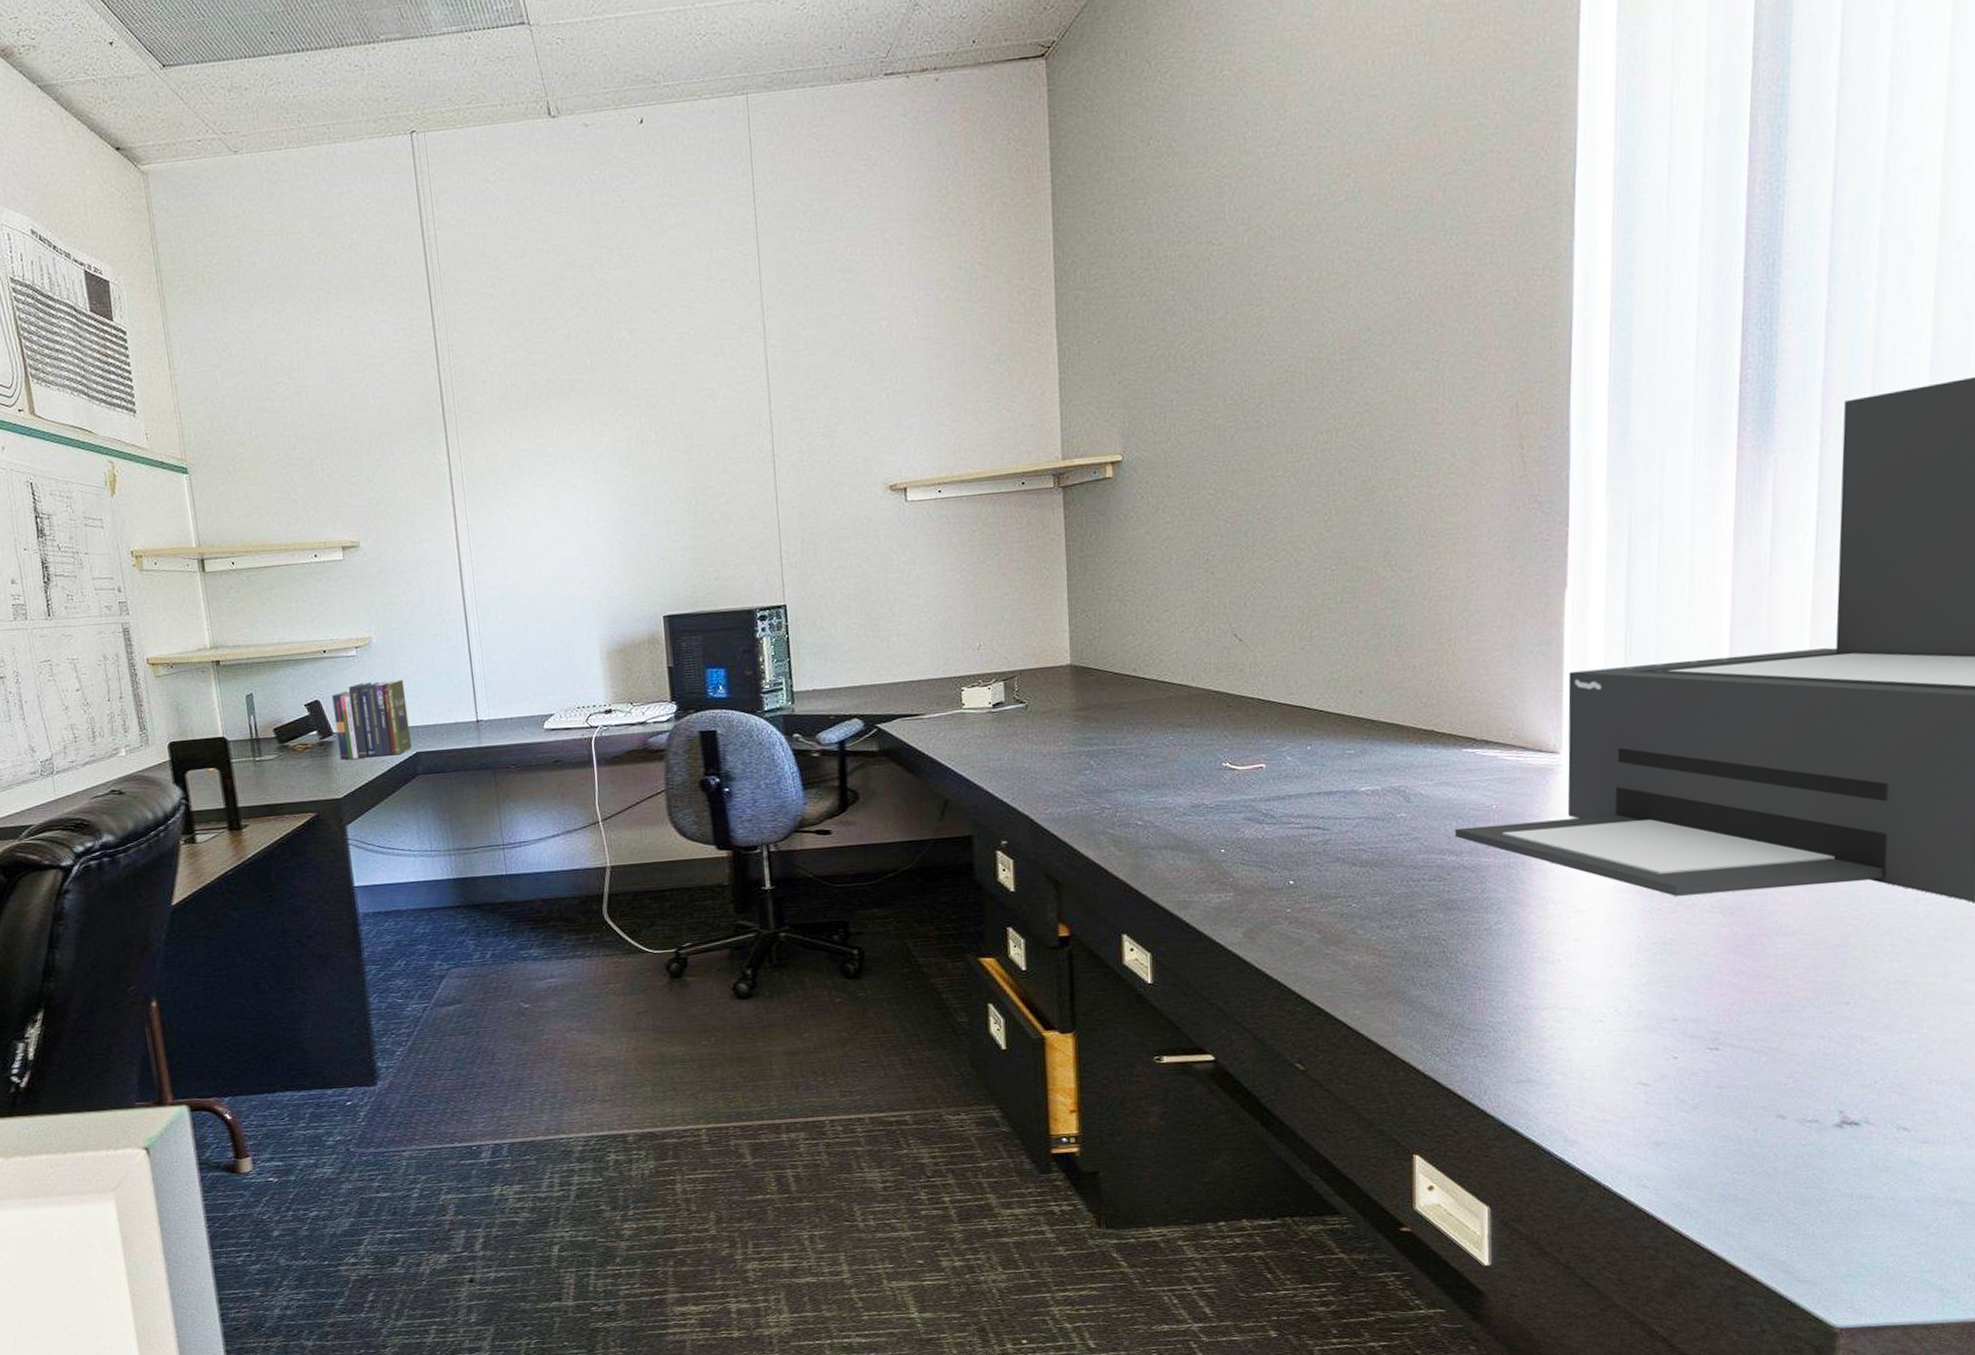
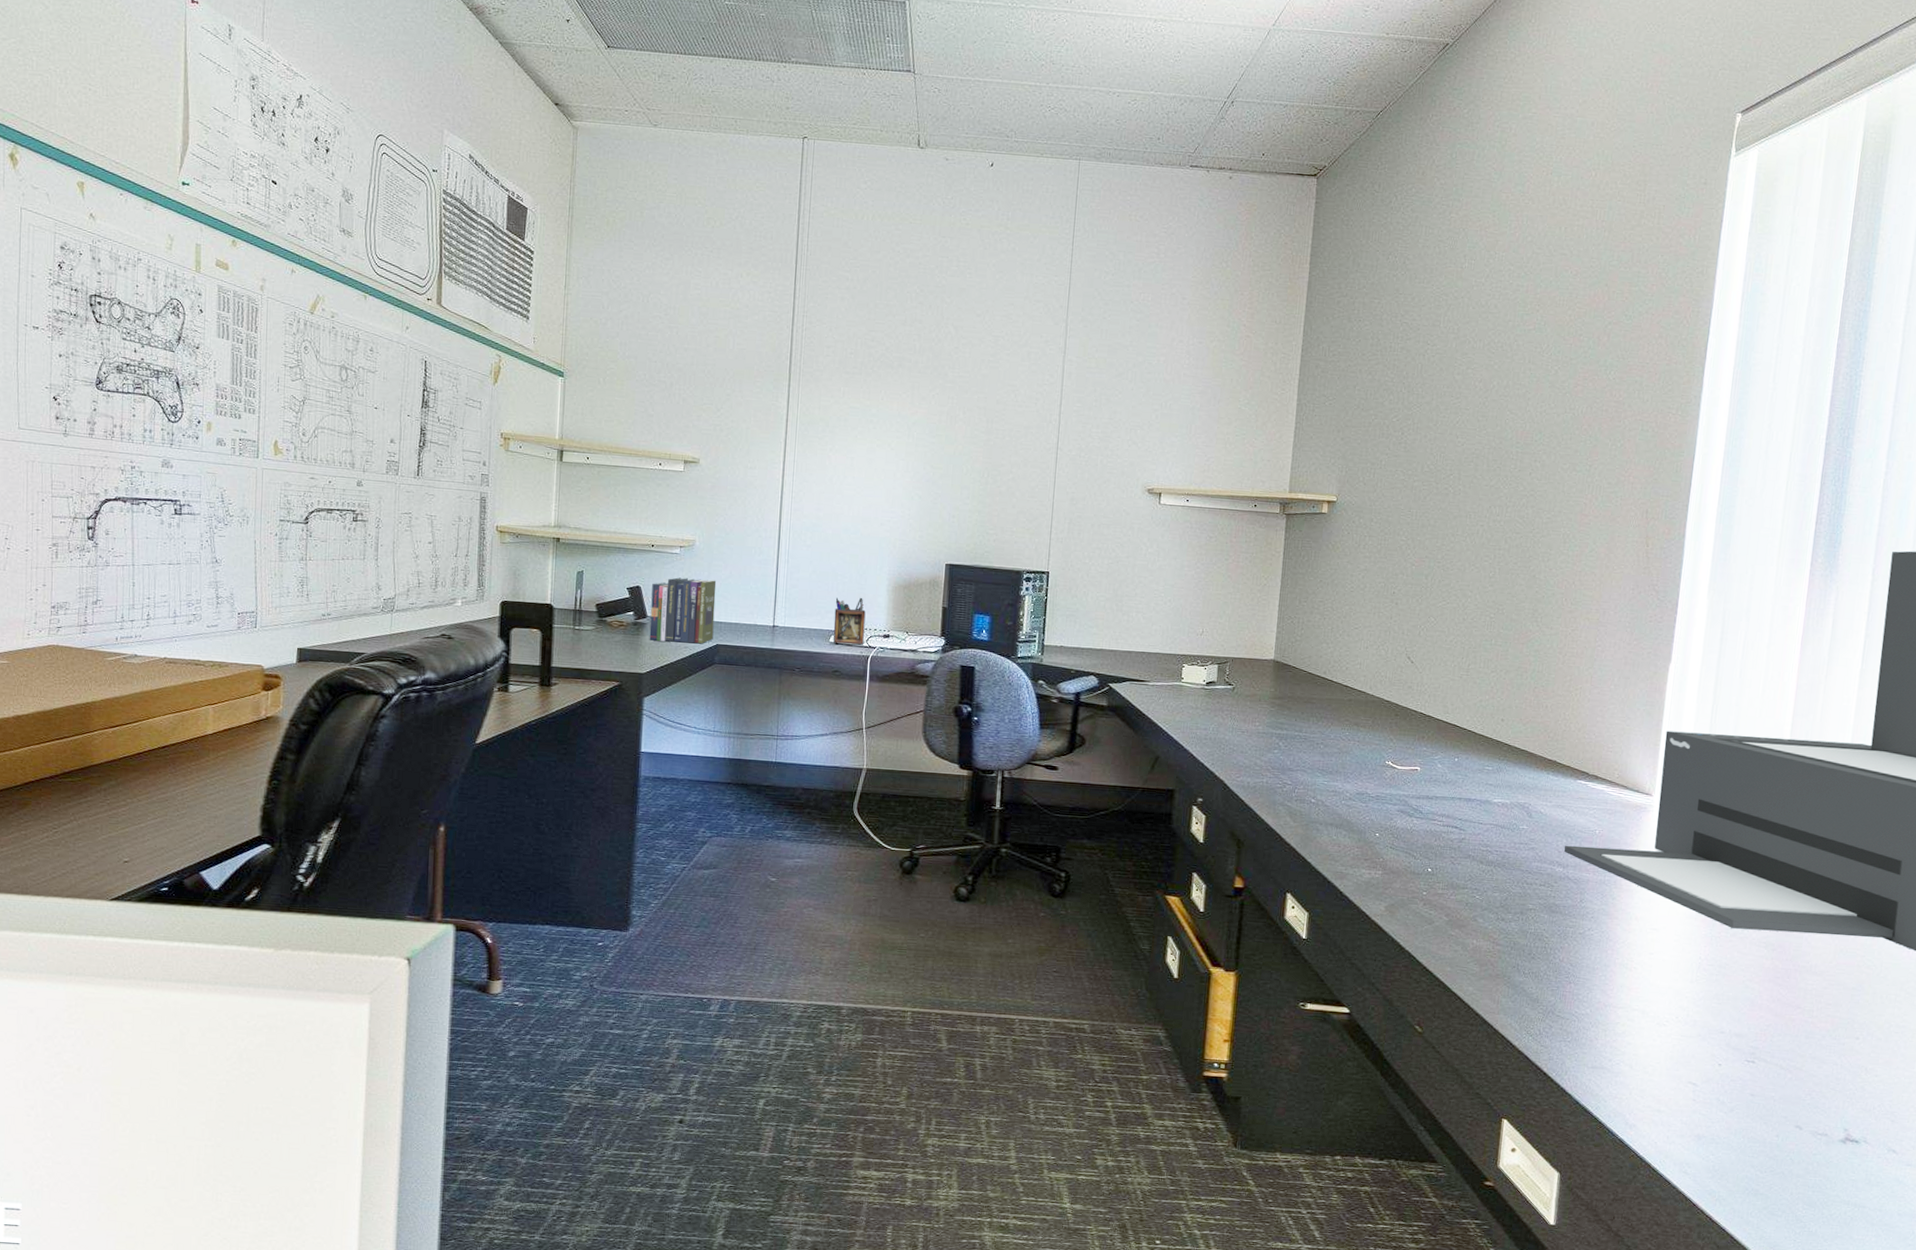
desk organizer: none [542,671,583,729] -> present [833,597,866,645]

